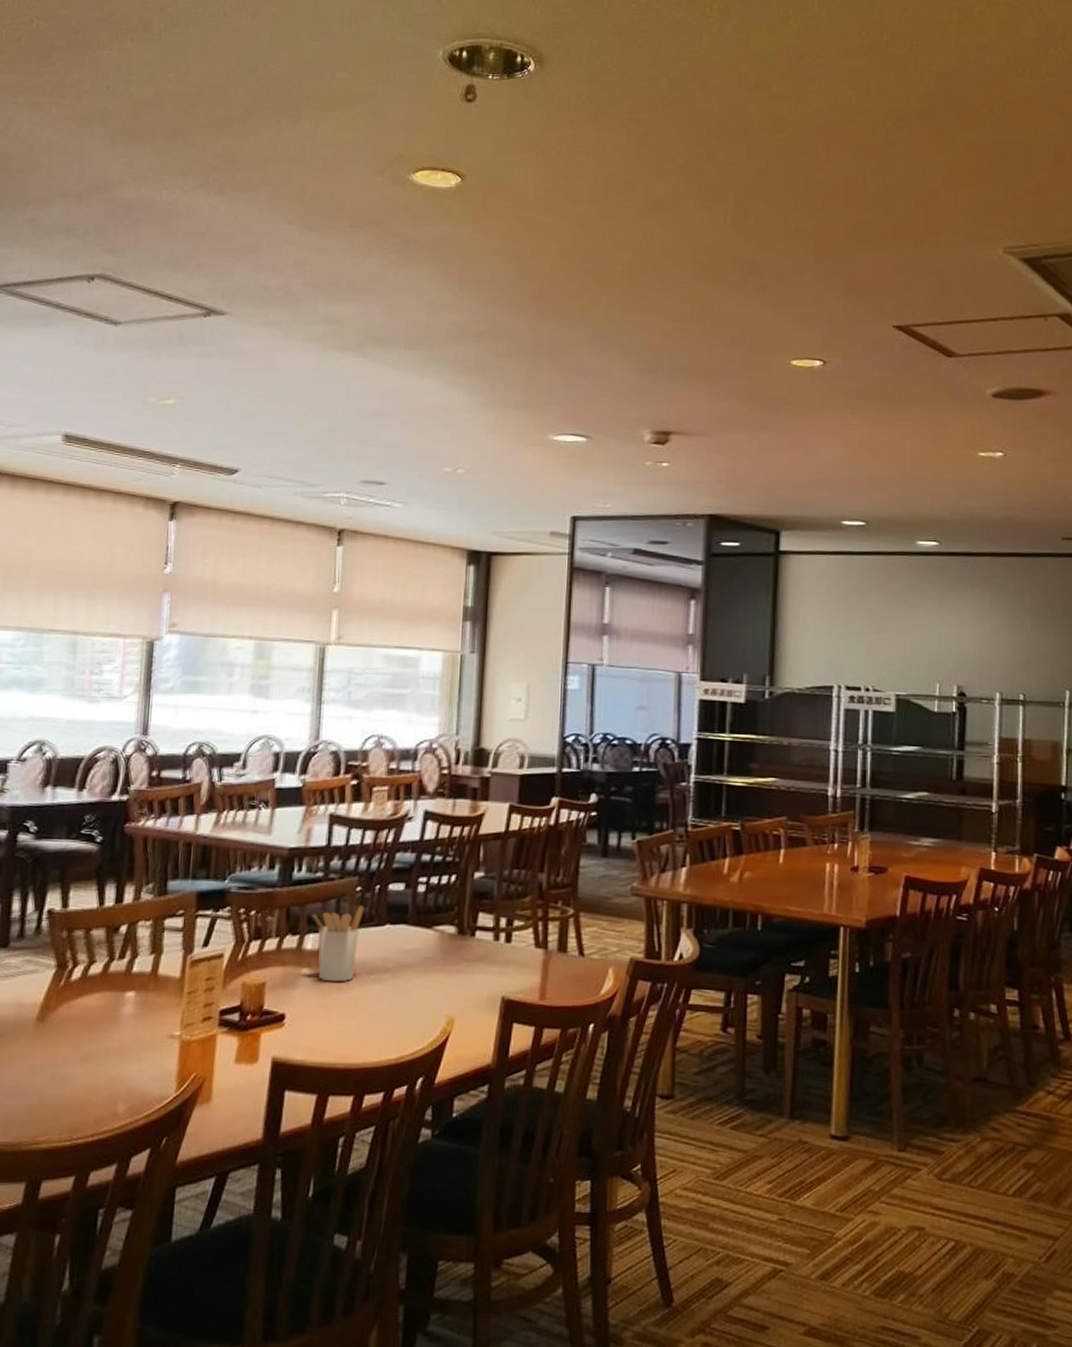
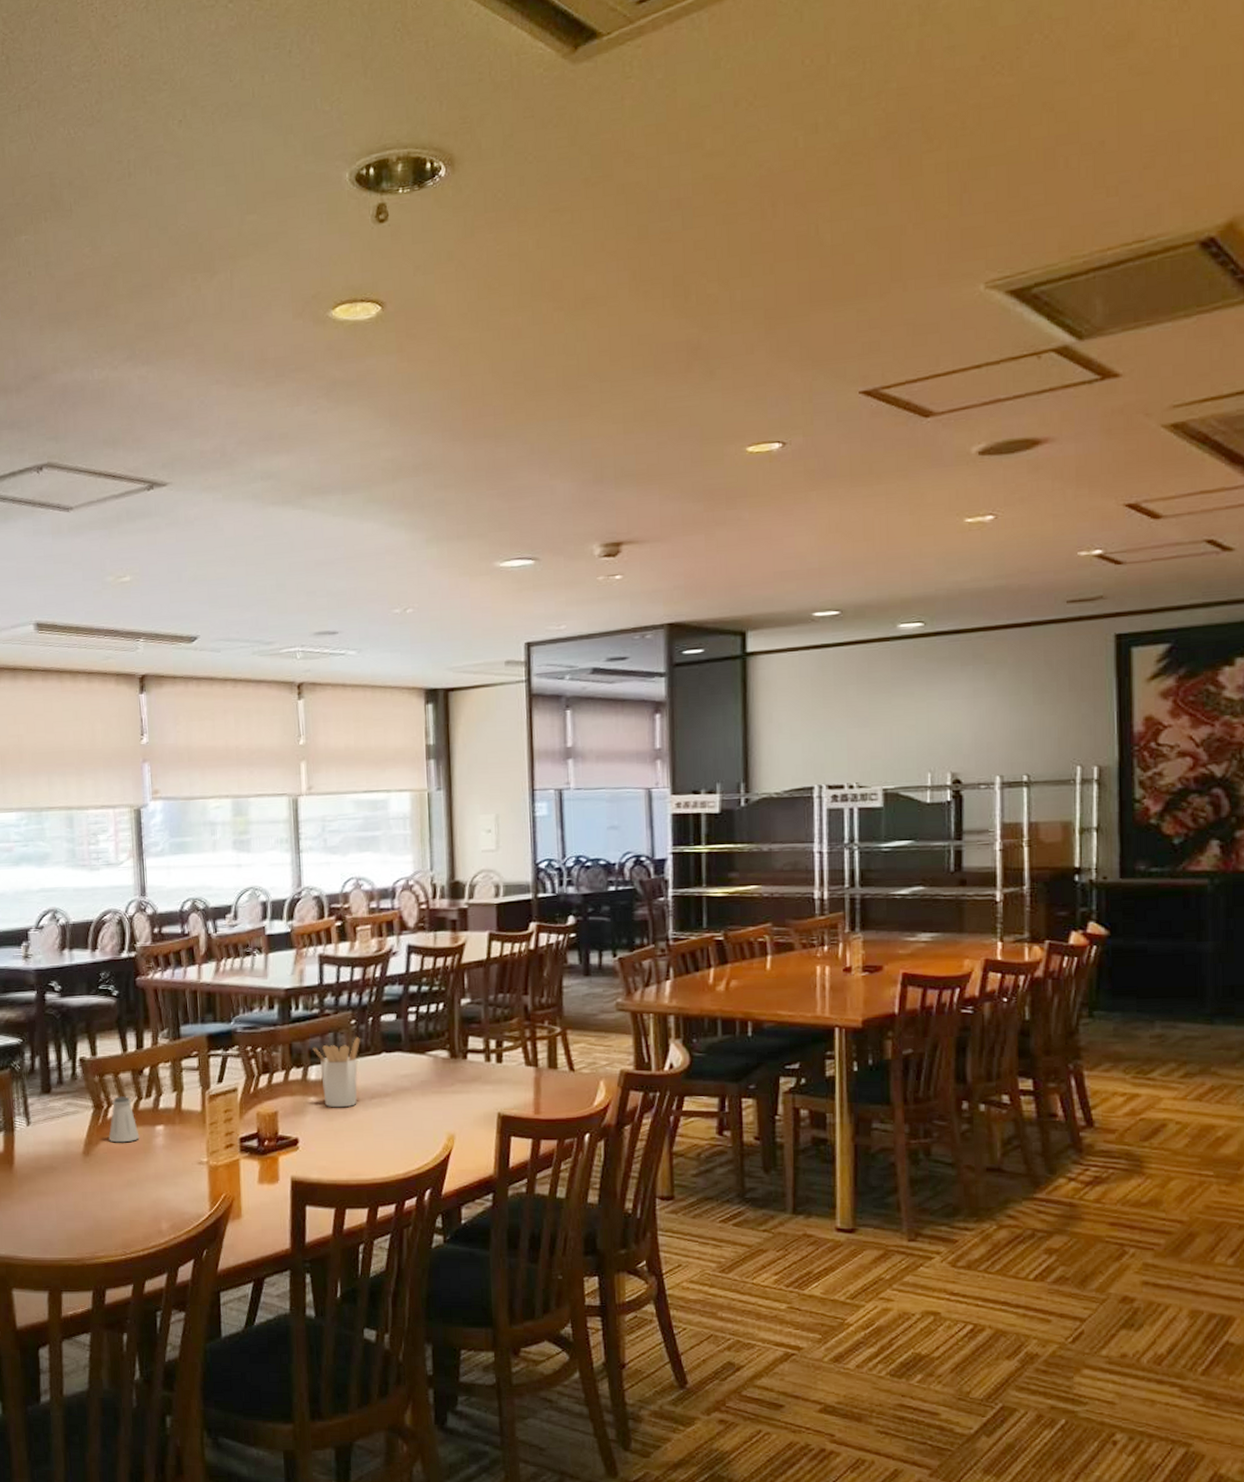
saltshaker: none [69,956,106,1009] -> present [108,1096,140,1143]

